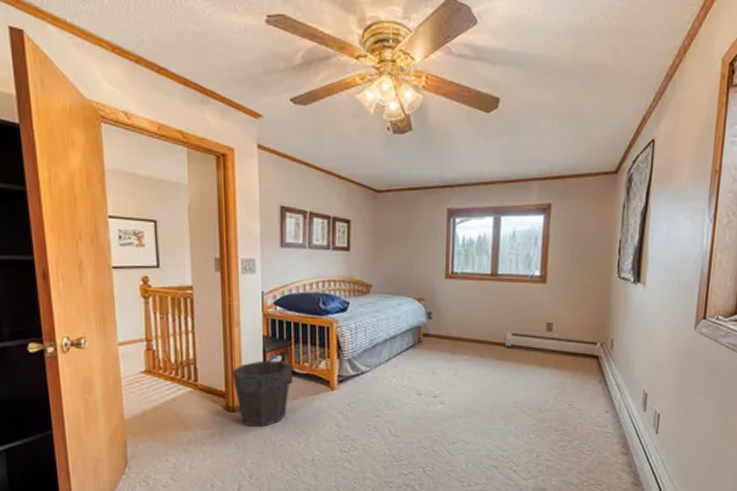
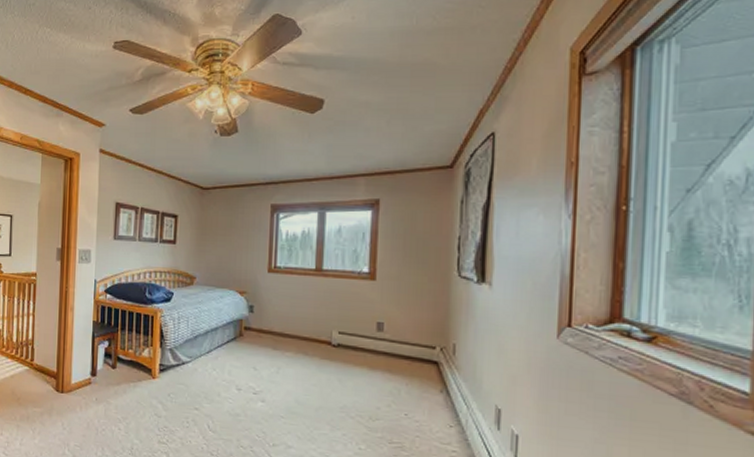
waste bin: present [231,360,292,426] -> none [63,345,118,410]

